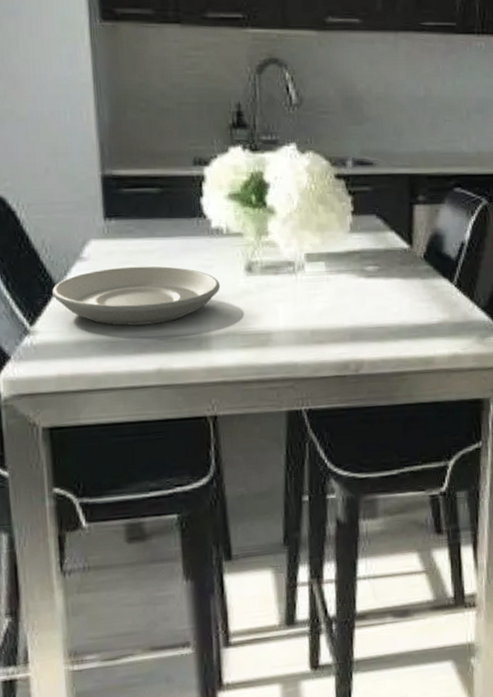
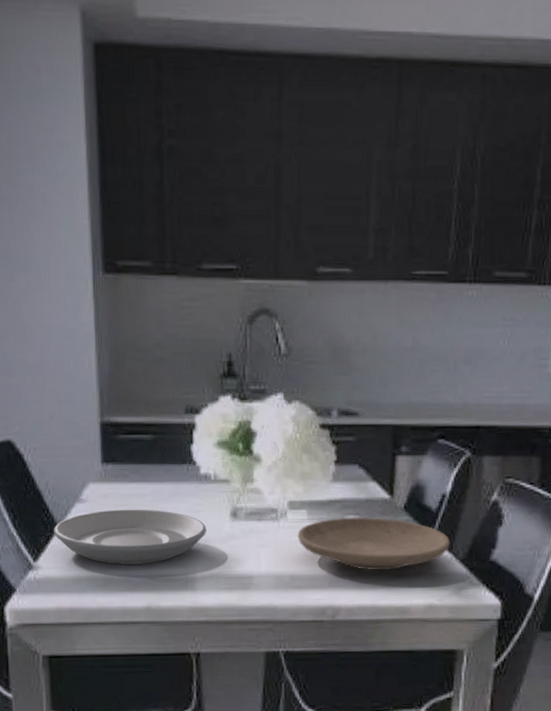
plate: none [316,268,471,322] -> present [297,518,450,571]

